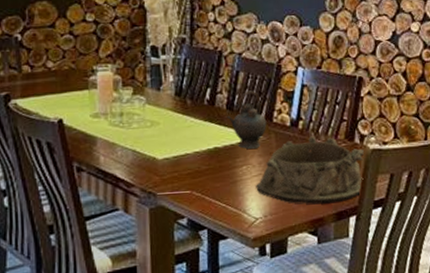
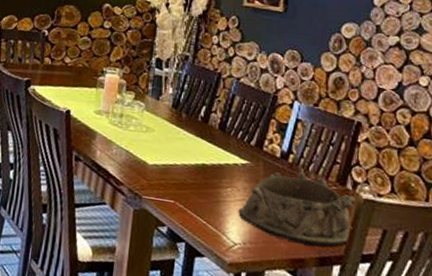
teapot: present [227,90,267,149] -> none [218,115,257,173]

